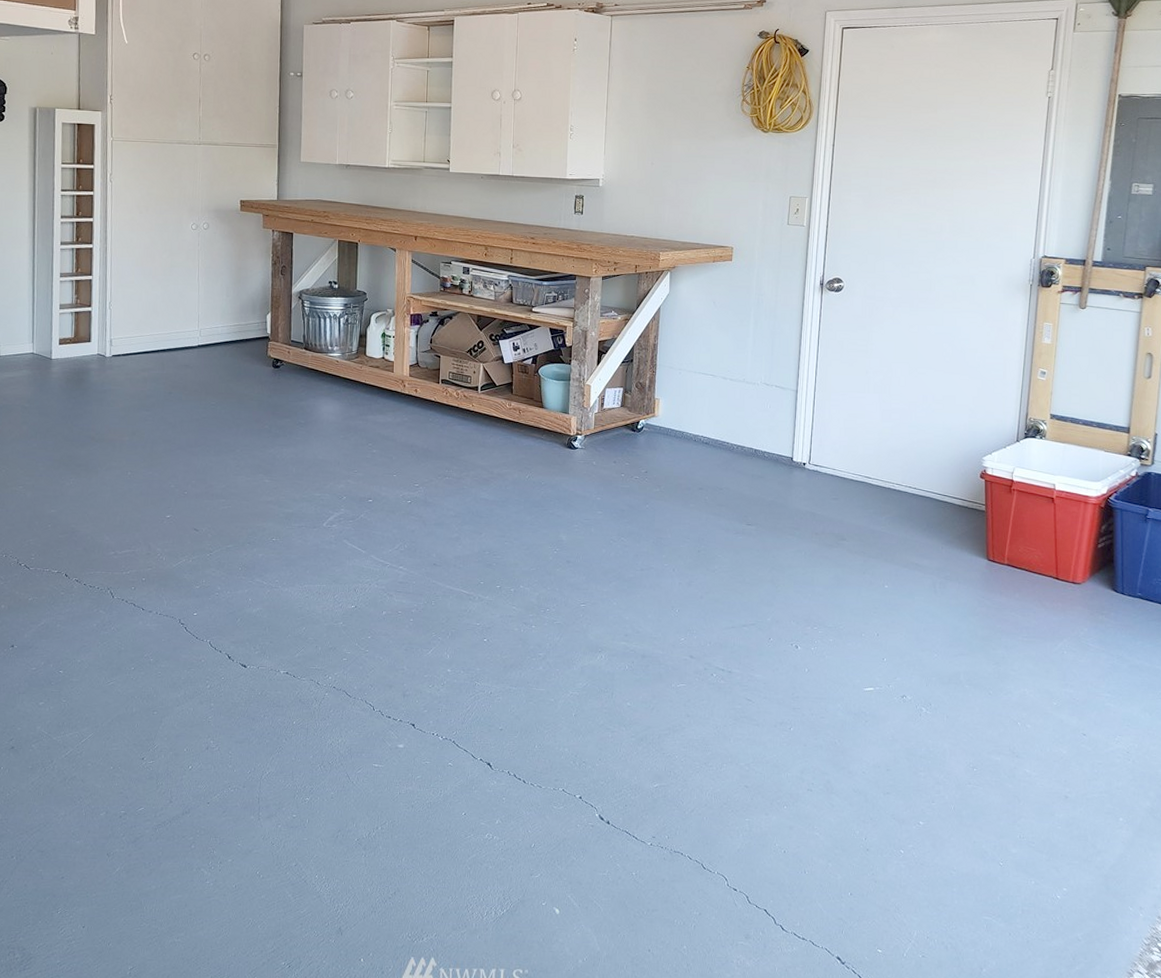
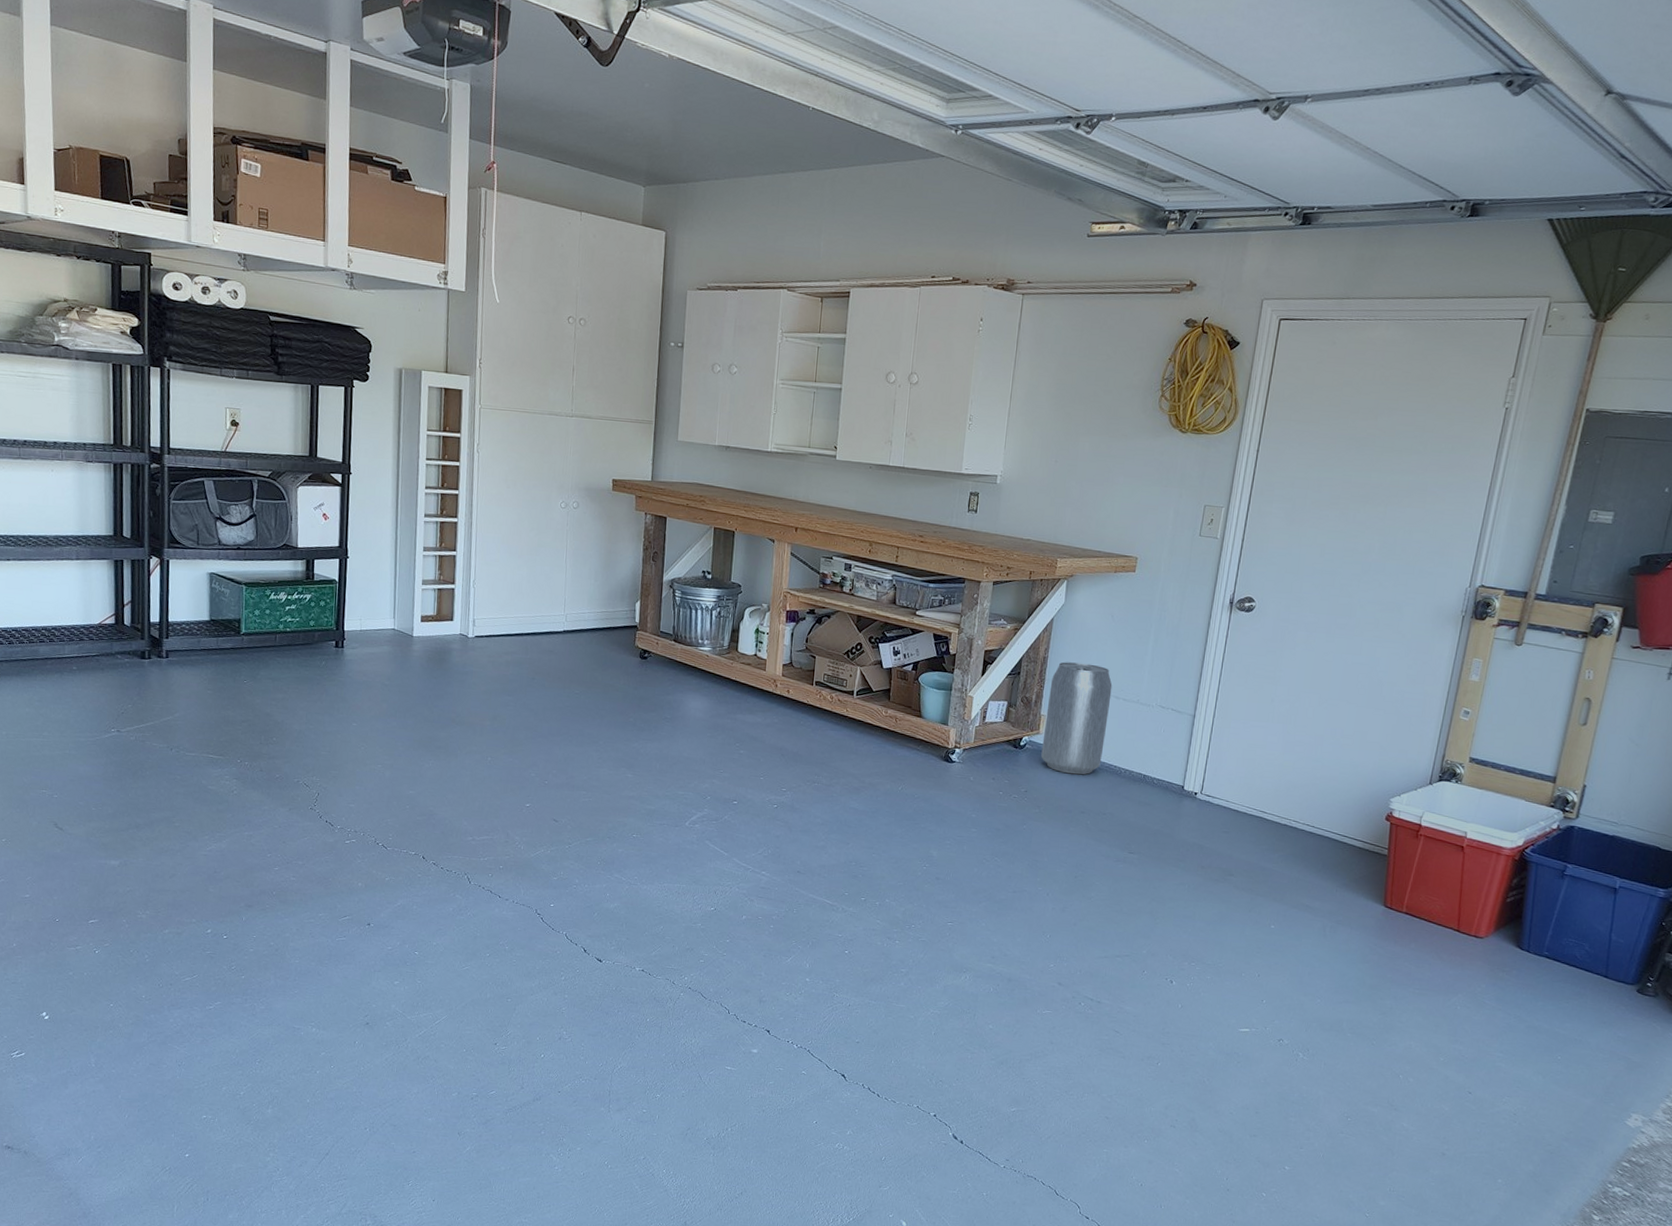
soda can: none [658,347,719,453] -> present [1041,662,1112,775]

